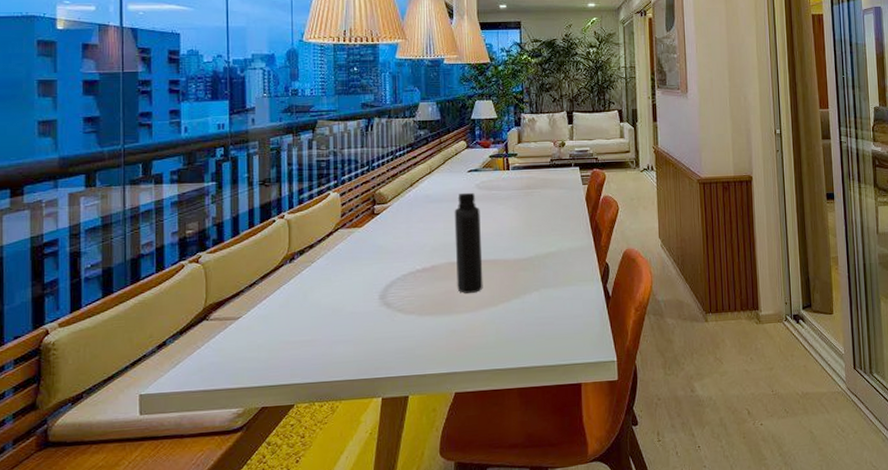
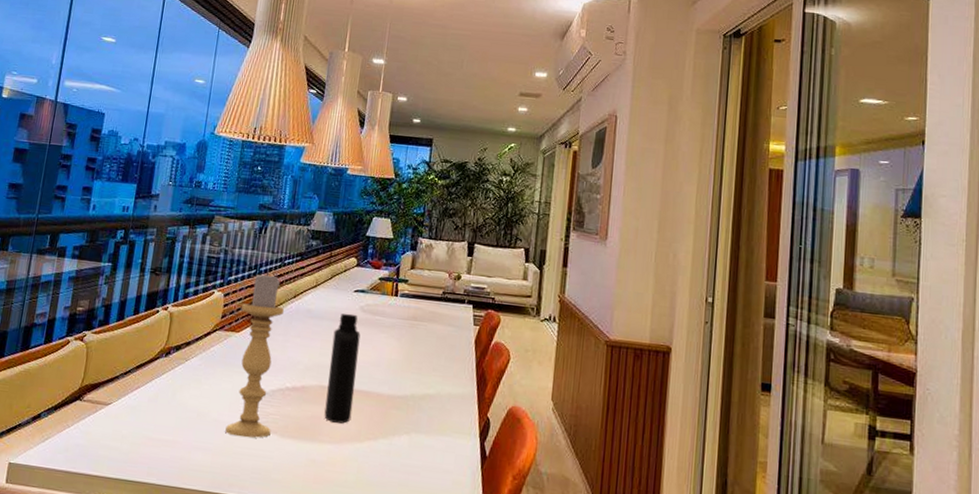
candle holder: none [360,167,408,324] -> present [225,272,284,438]

